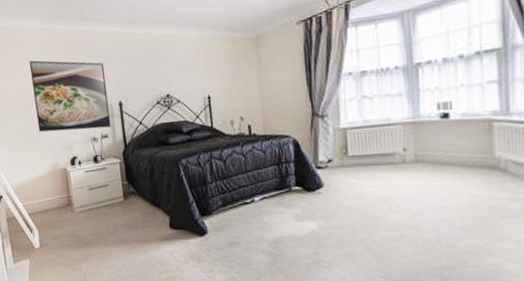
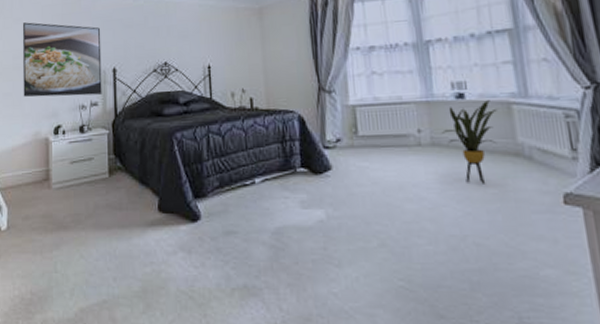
house plant: none [424,118,478,195] -> present [441,100,497,184]

